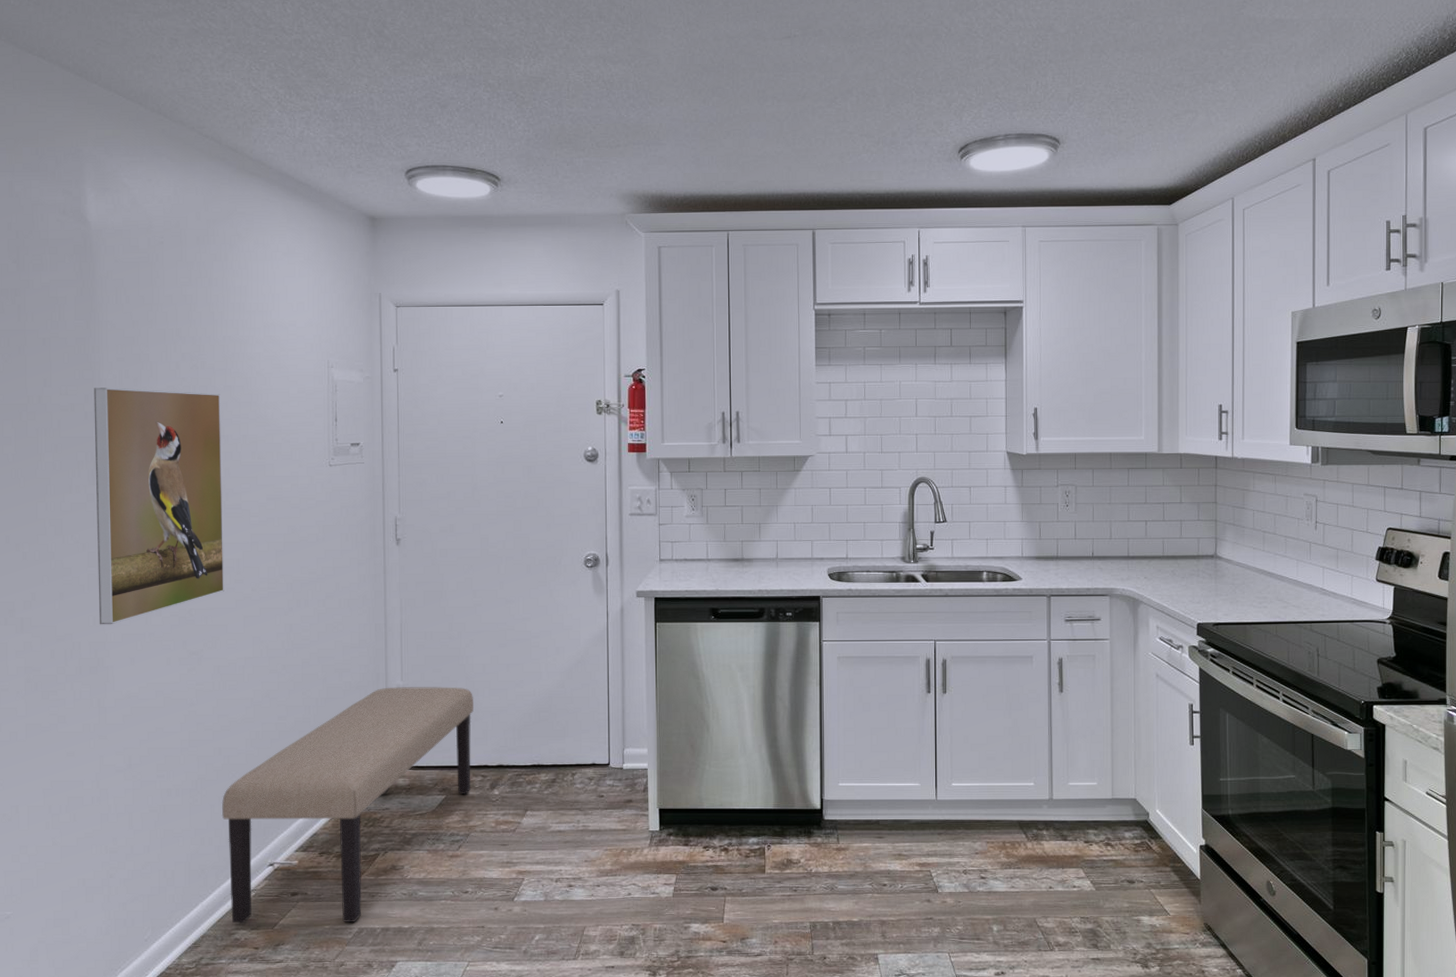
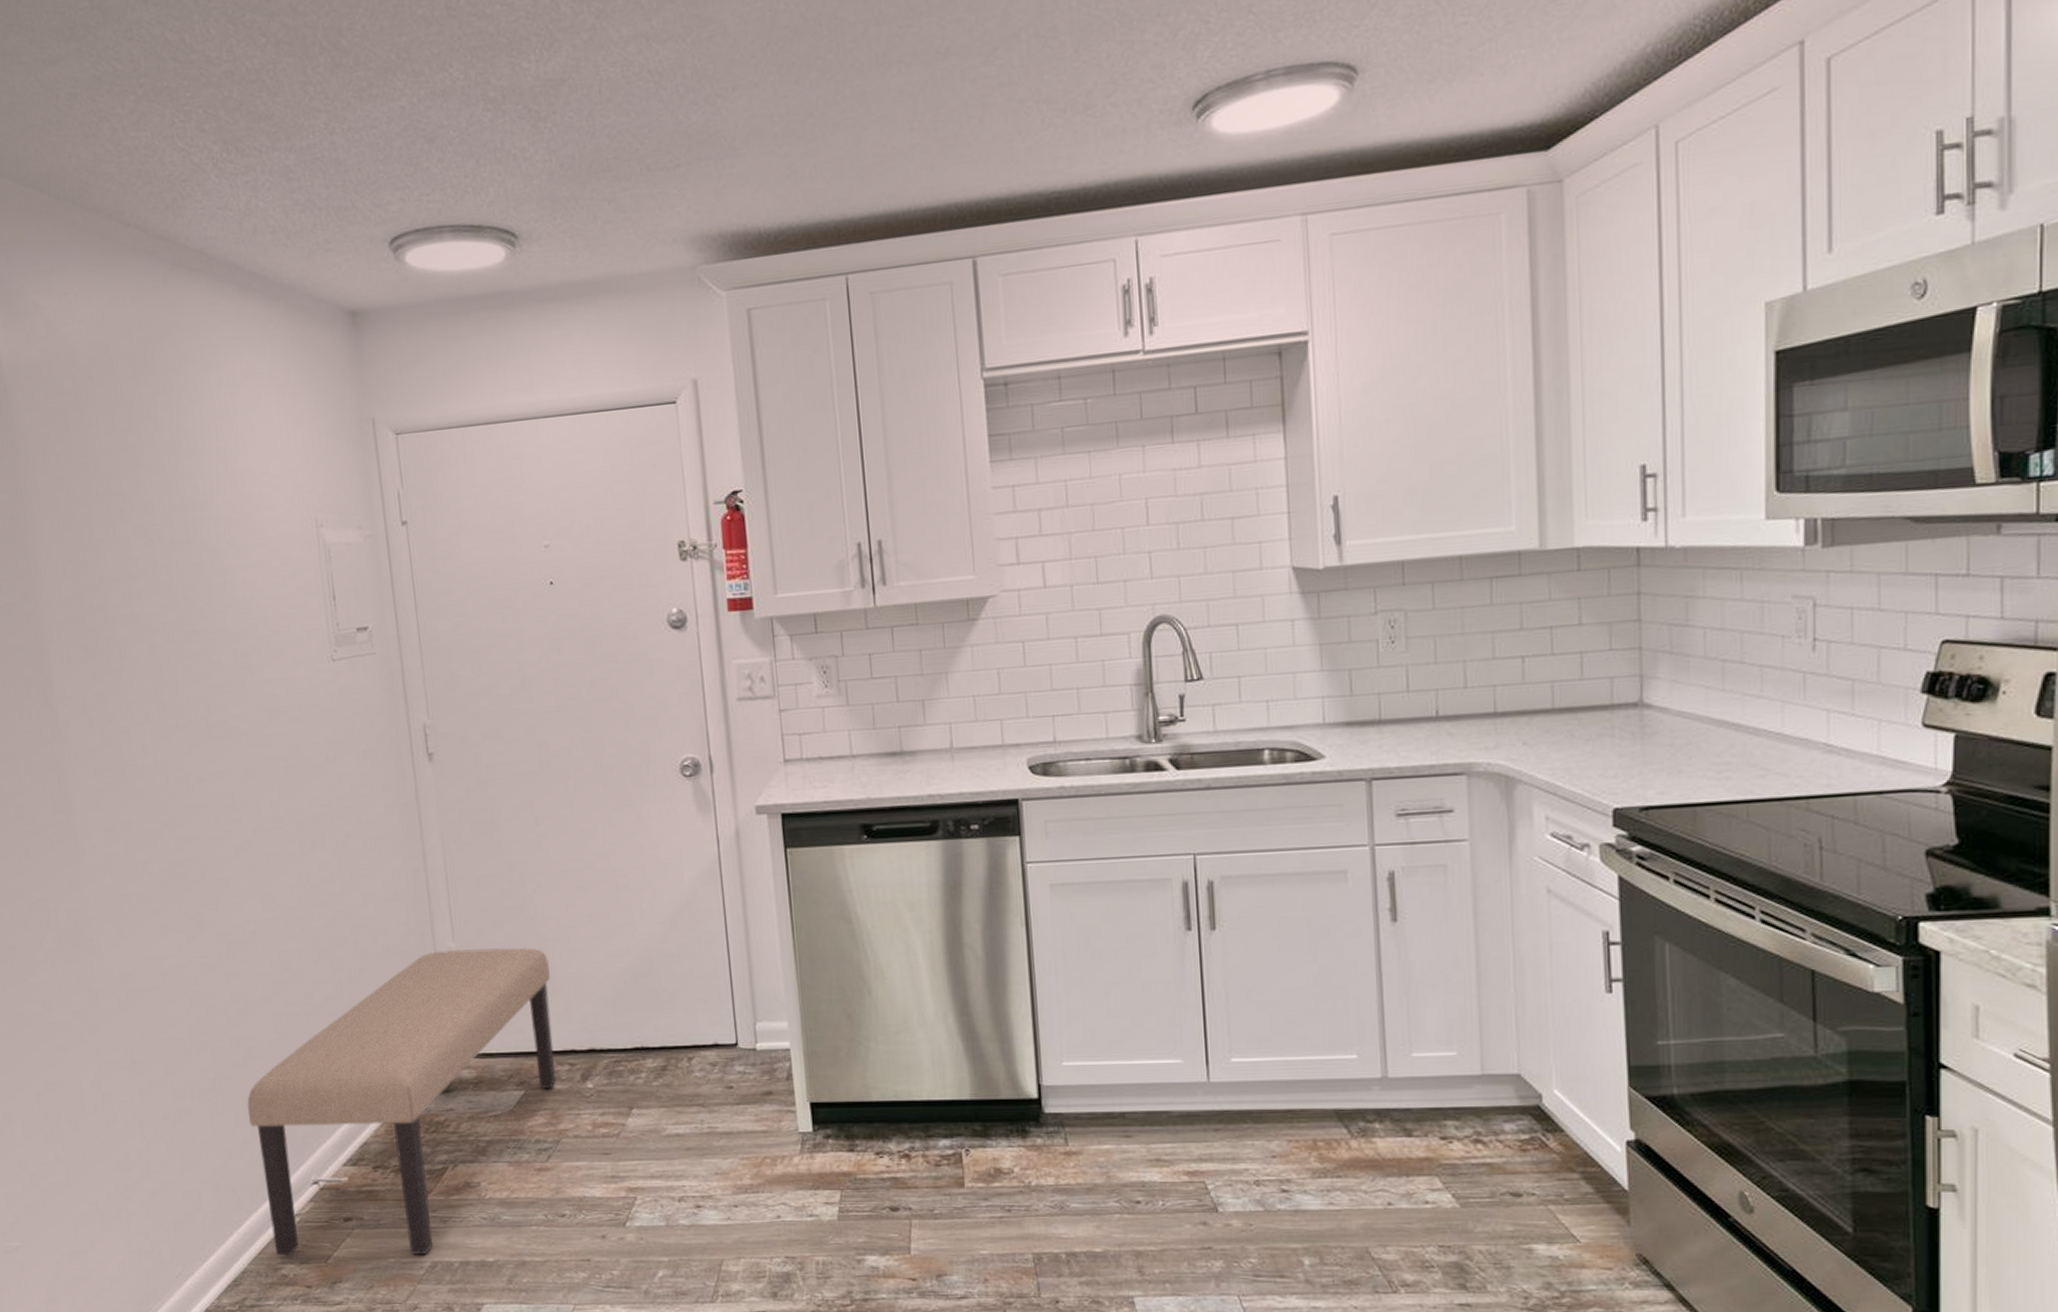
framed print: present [93,387,225,625] -> none [31,574,220,886]

